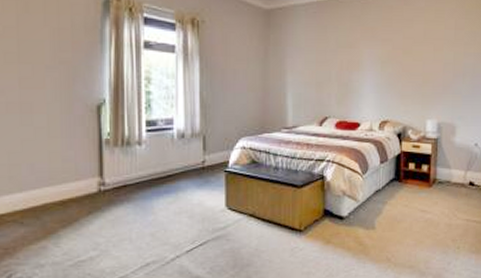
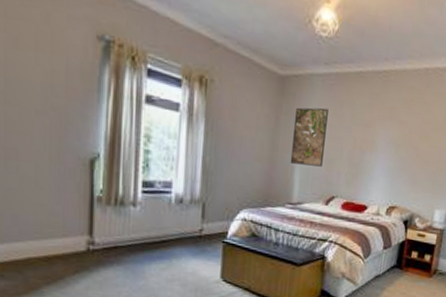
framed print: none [281,35,313,90] -> present [290,107,328,167]

